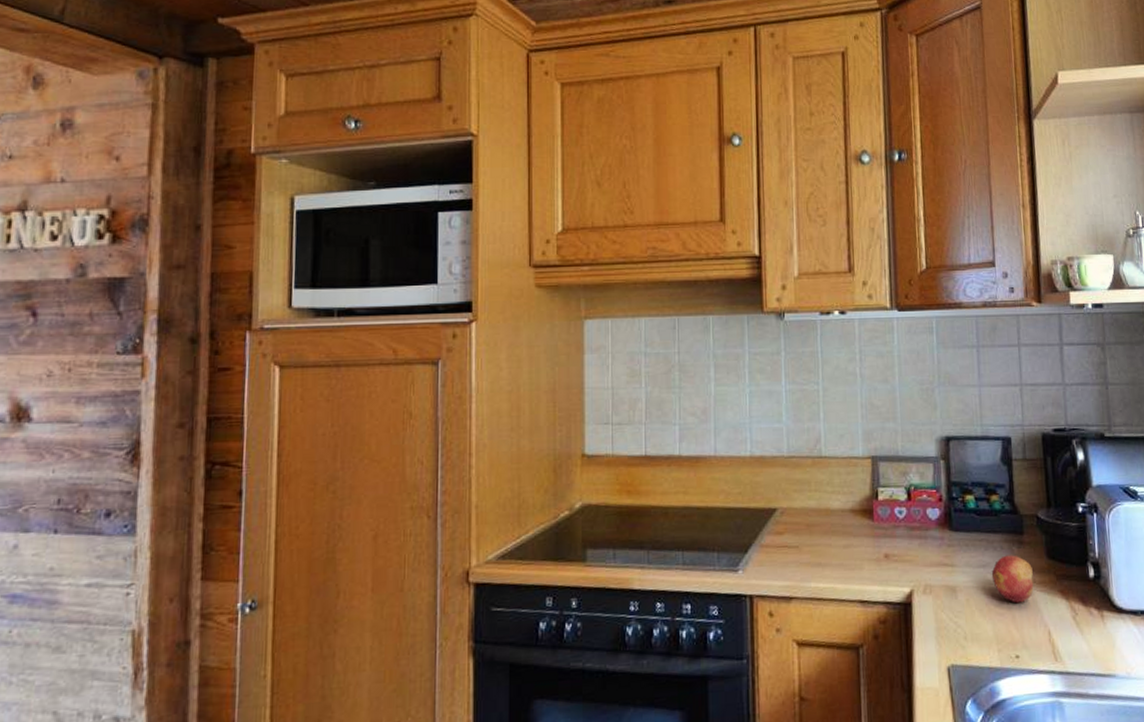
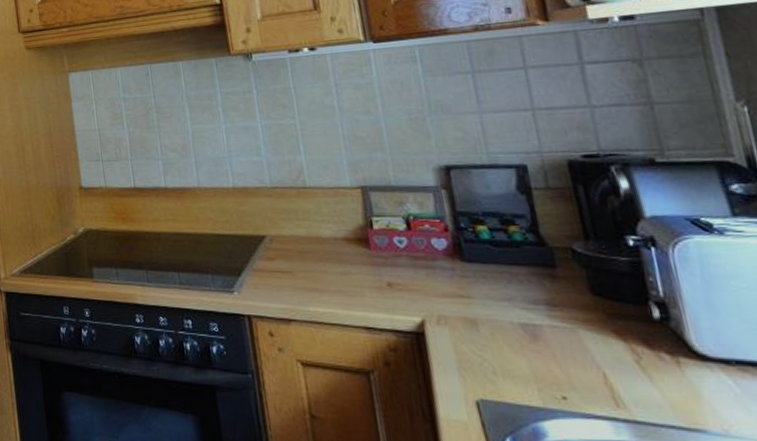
fruit: present [991,555,1034,604] -> none [518,289,578,341]

